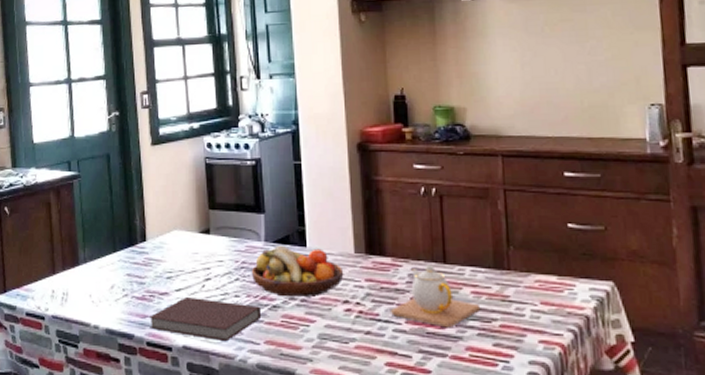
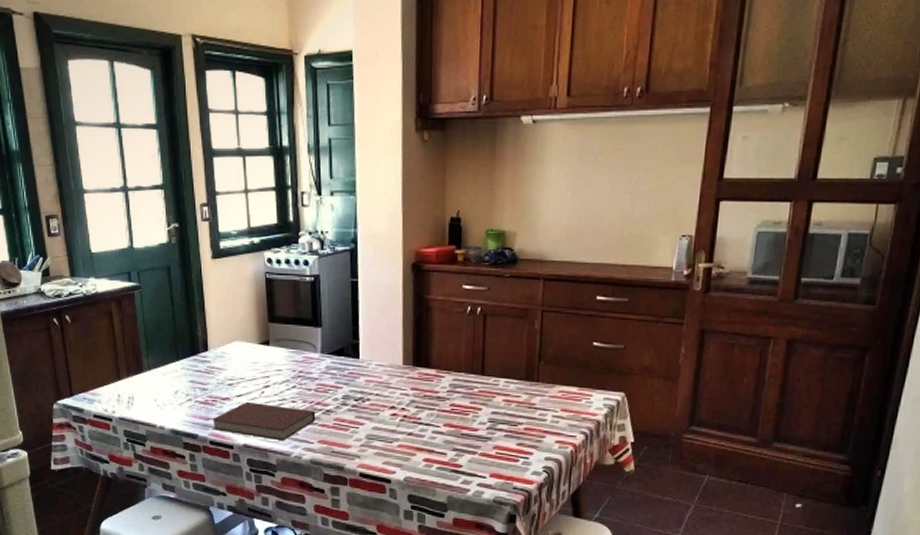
fruit bowl: present [251,246,344,298] -> none [307,358,392,403]
teapot: present [391,264,481,328] -> none [432,376,510,431]

